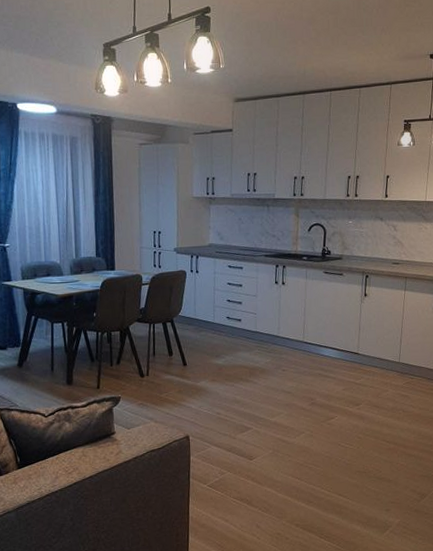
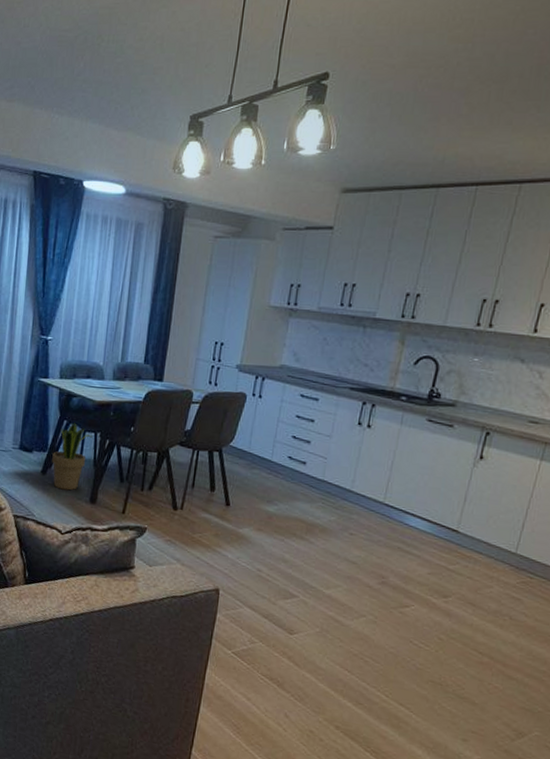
potted plant: none [26,317,61,378] -> present [52,423,93,491]

